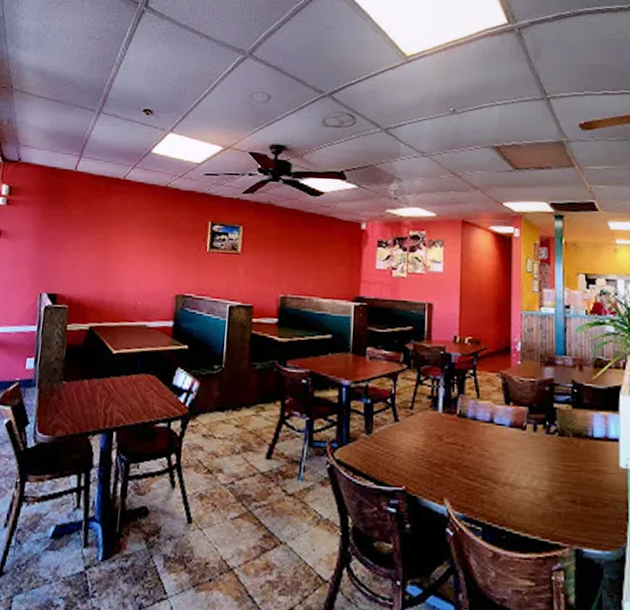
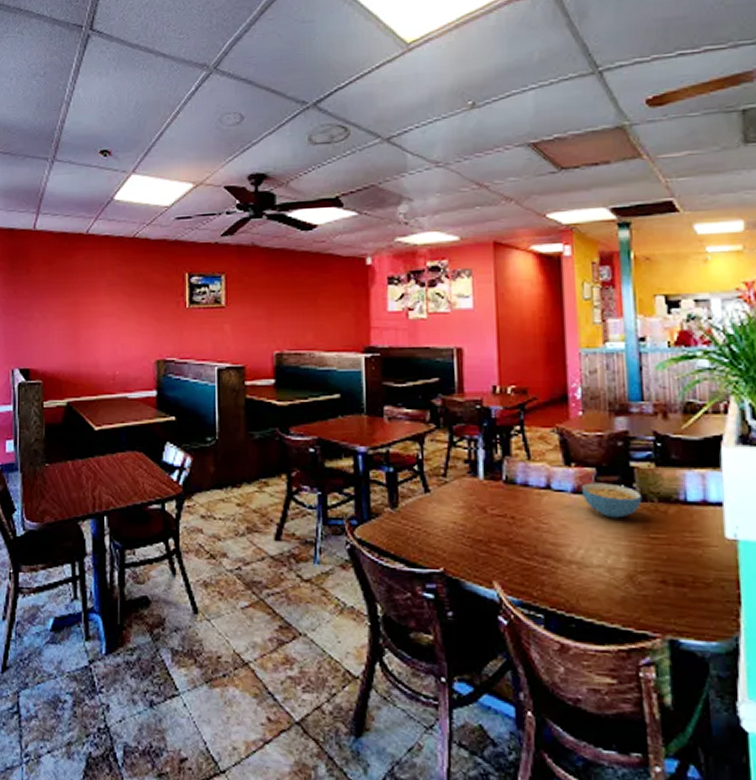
cereal bowl: none [516,419,561,449] -> present [580,482,642,519]

